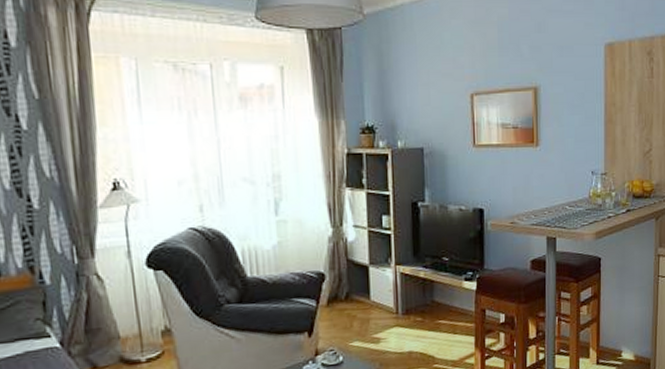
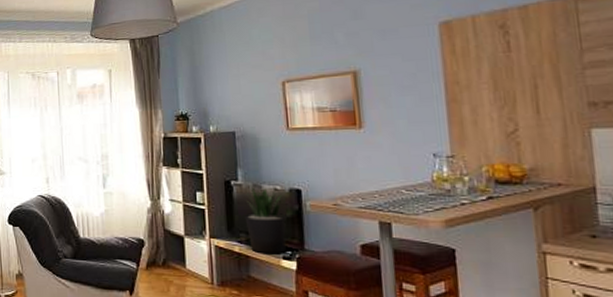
planter: none [430,205,469,278] -> present [244,184,286,254]

